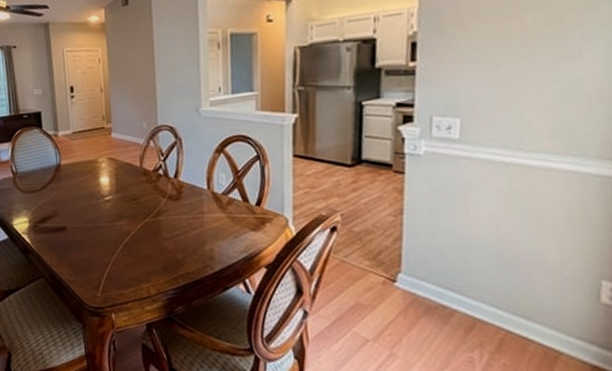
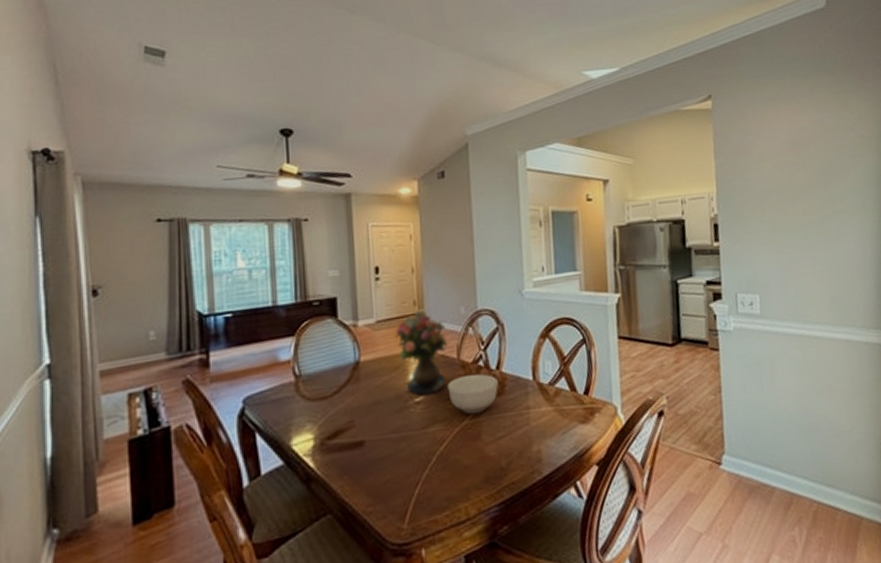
bouquet: none [88,122,132,195] -> present [395,308,448,396]
bowl: none [131,180,176,214] -> present [447,373,498,415]

